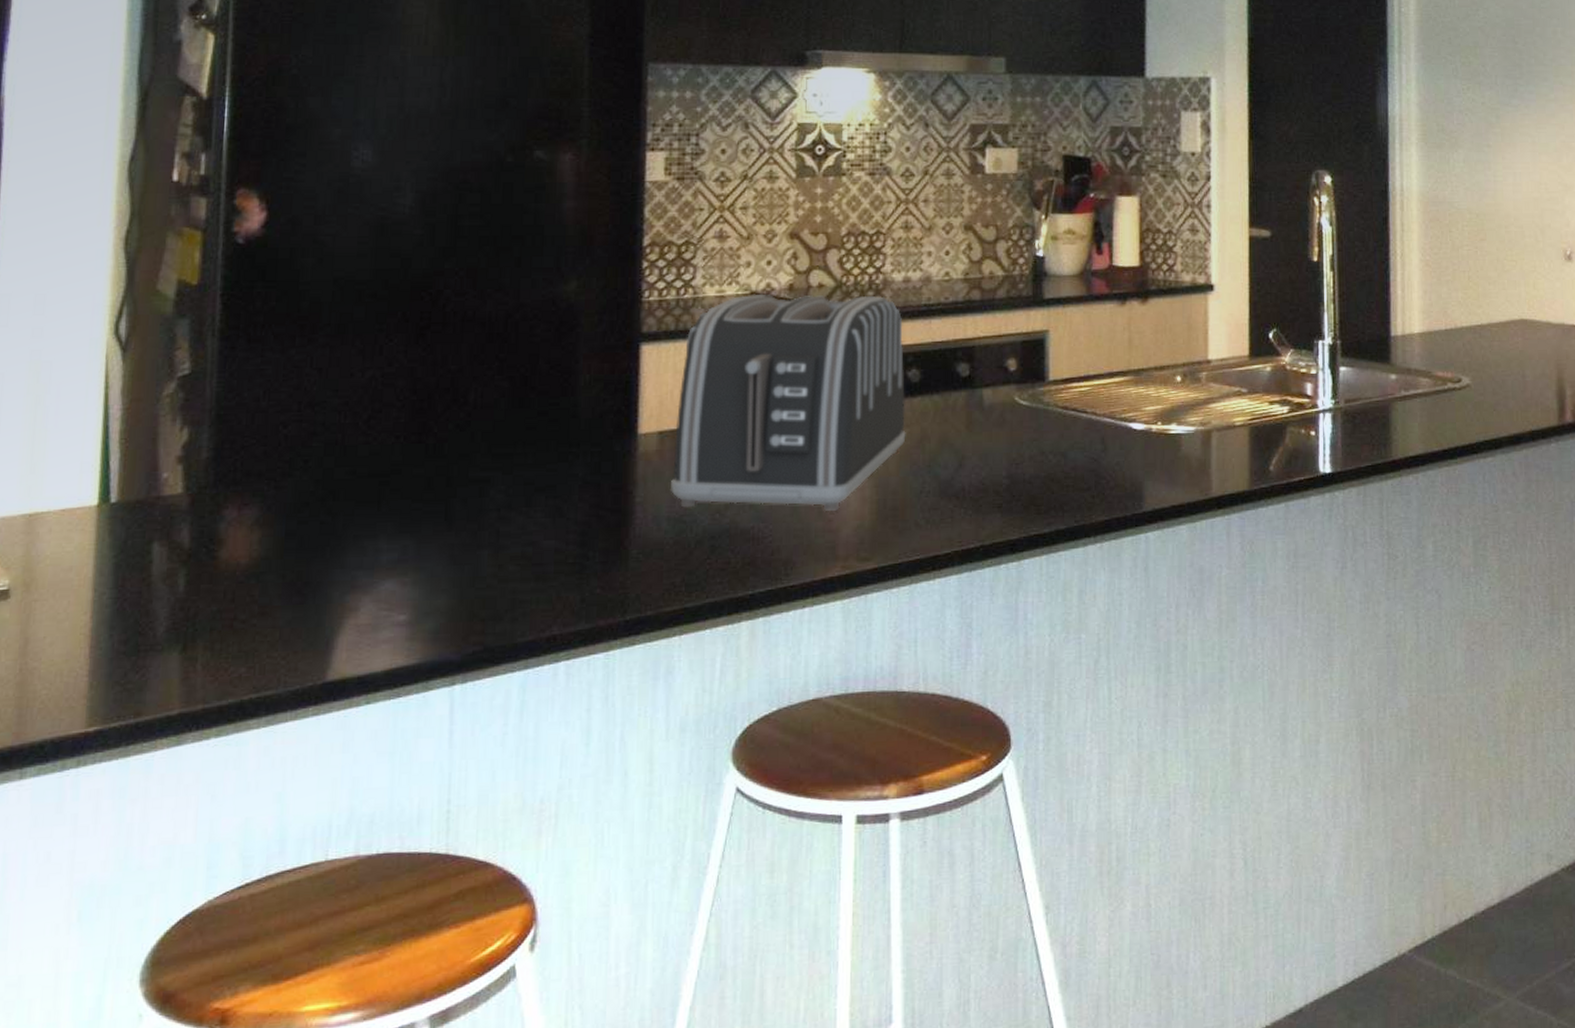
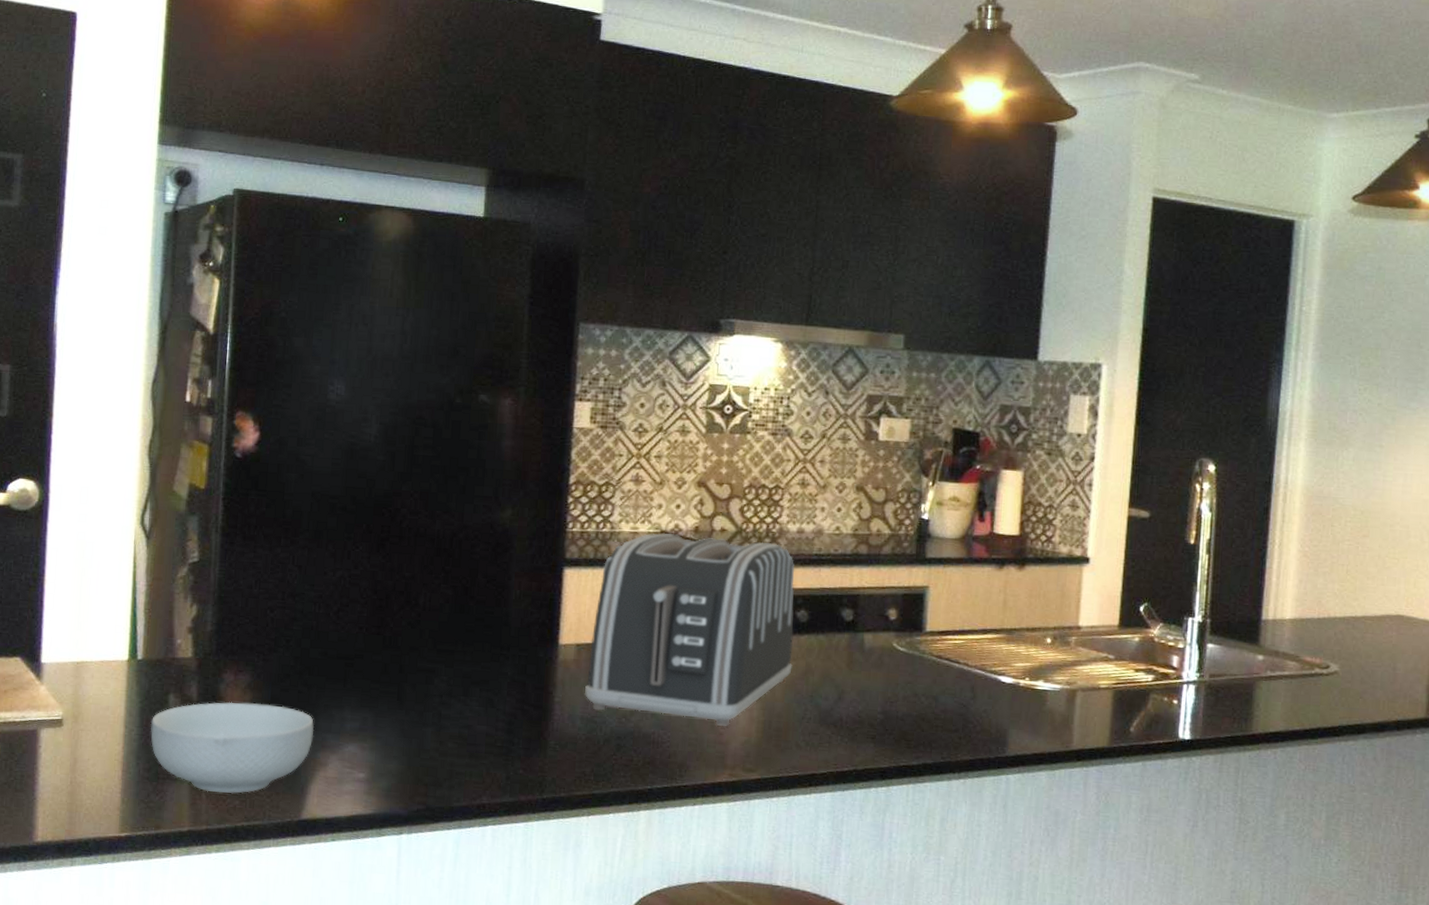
cereal bowl: none [128,542,341,662] -> present [150,701,314,793]

